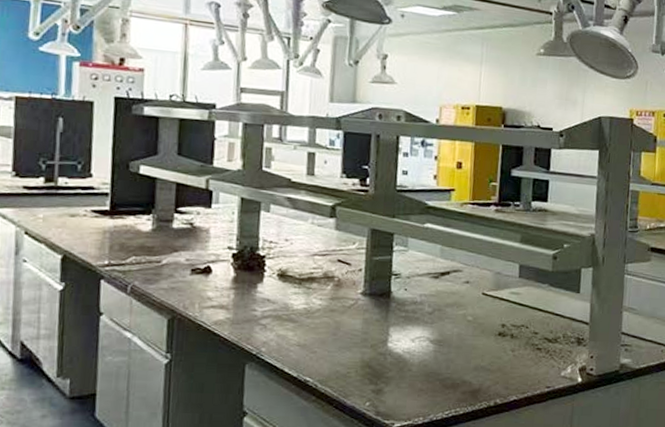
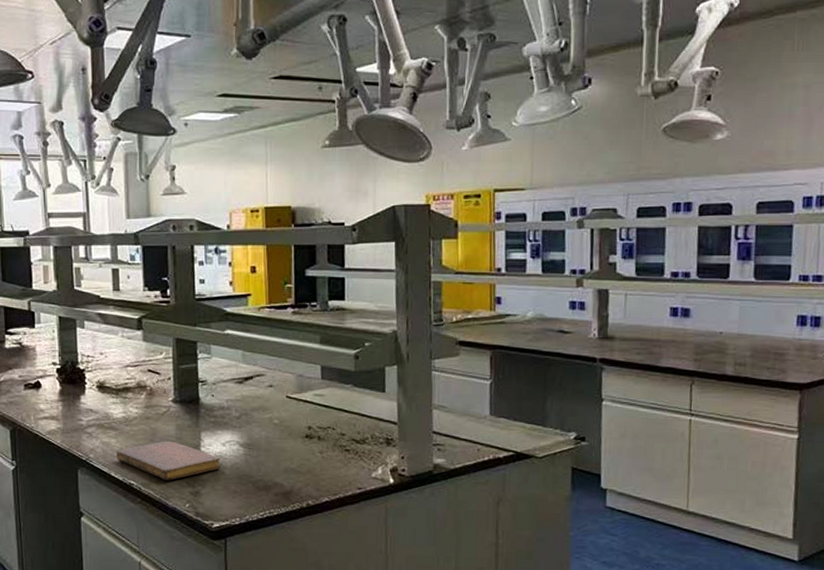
notebook: none [293,335,409,377] -> present [117,441,221,481]

